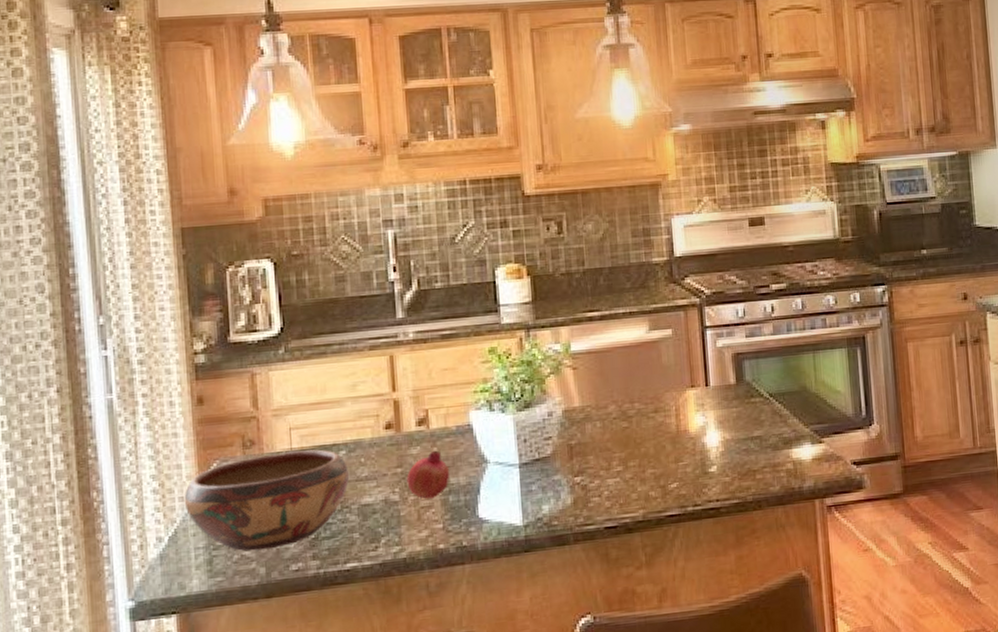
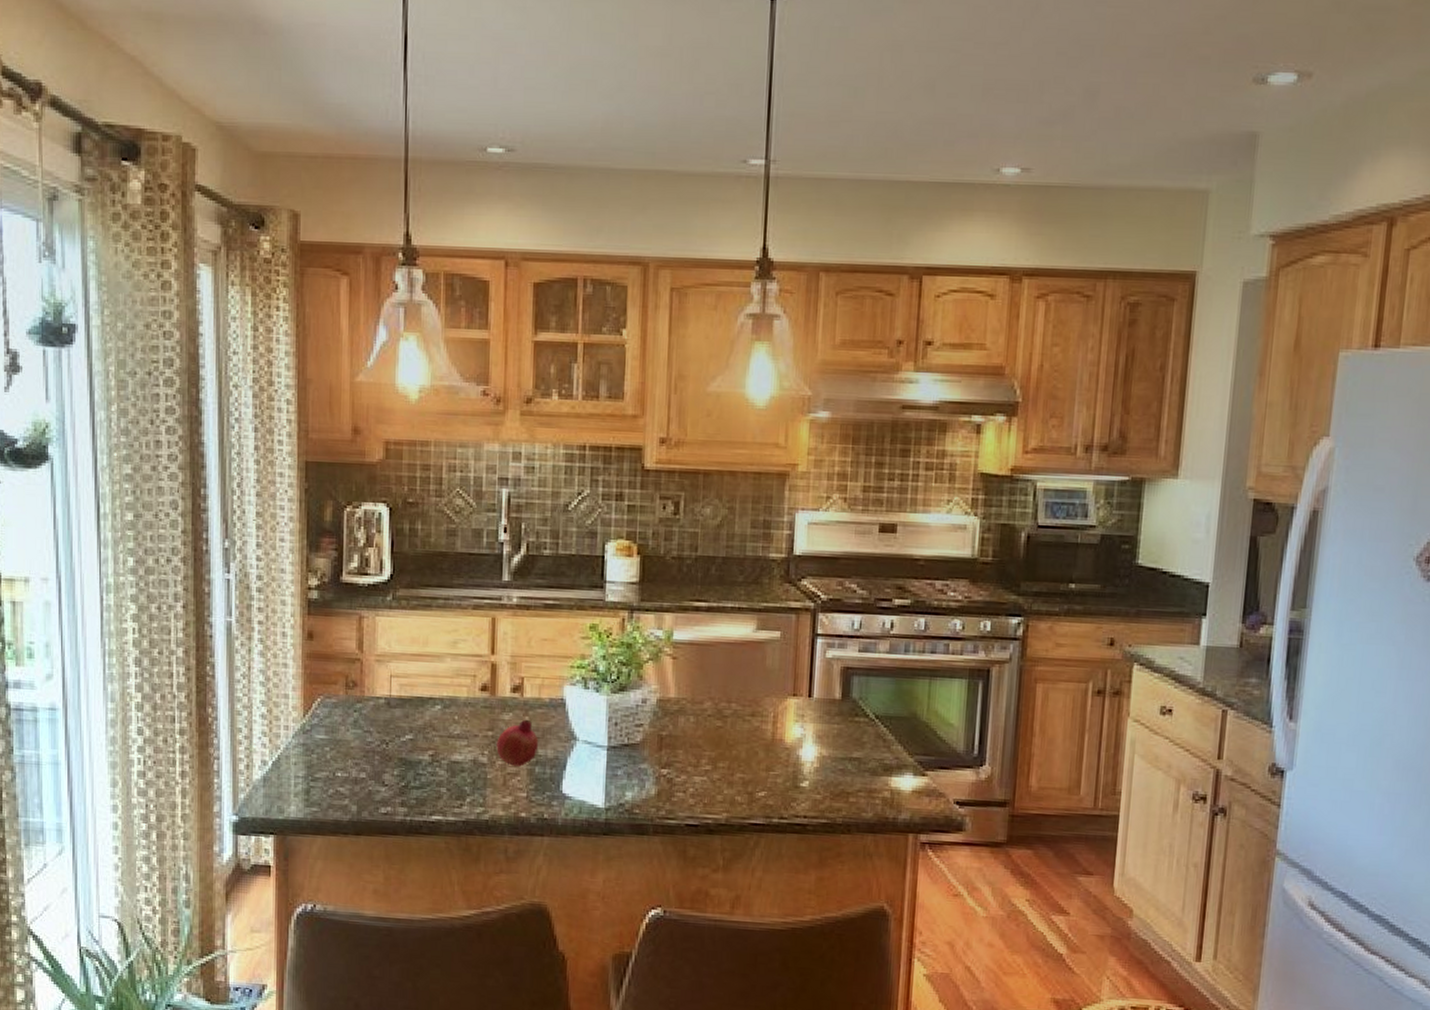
decorative bowl: present [184,449,350,551] -> none [288,698,443,789]

